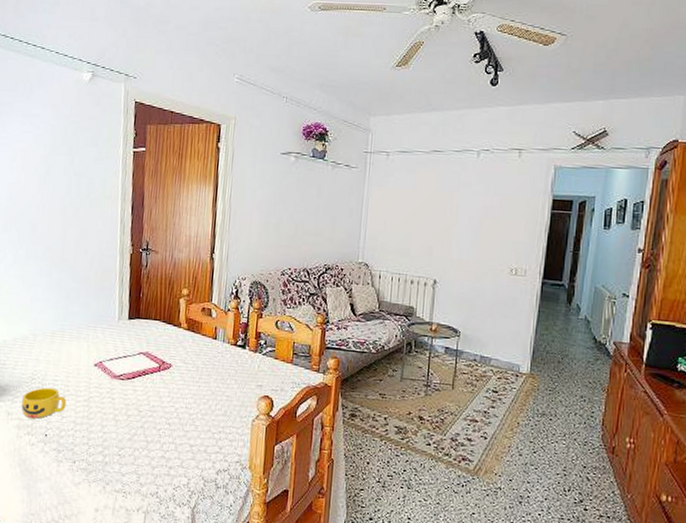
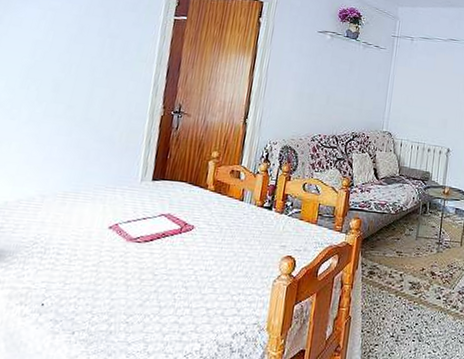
cup: present [21,387,67,419] -> none [16,252,72,287]

